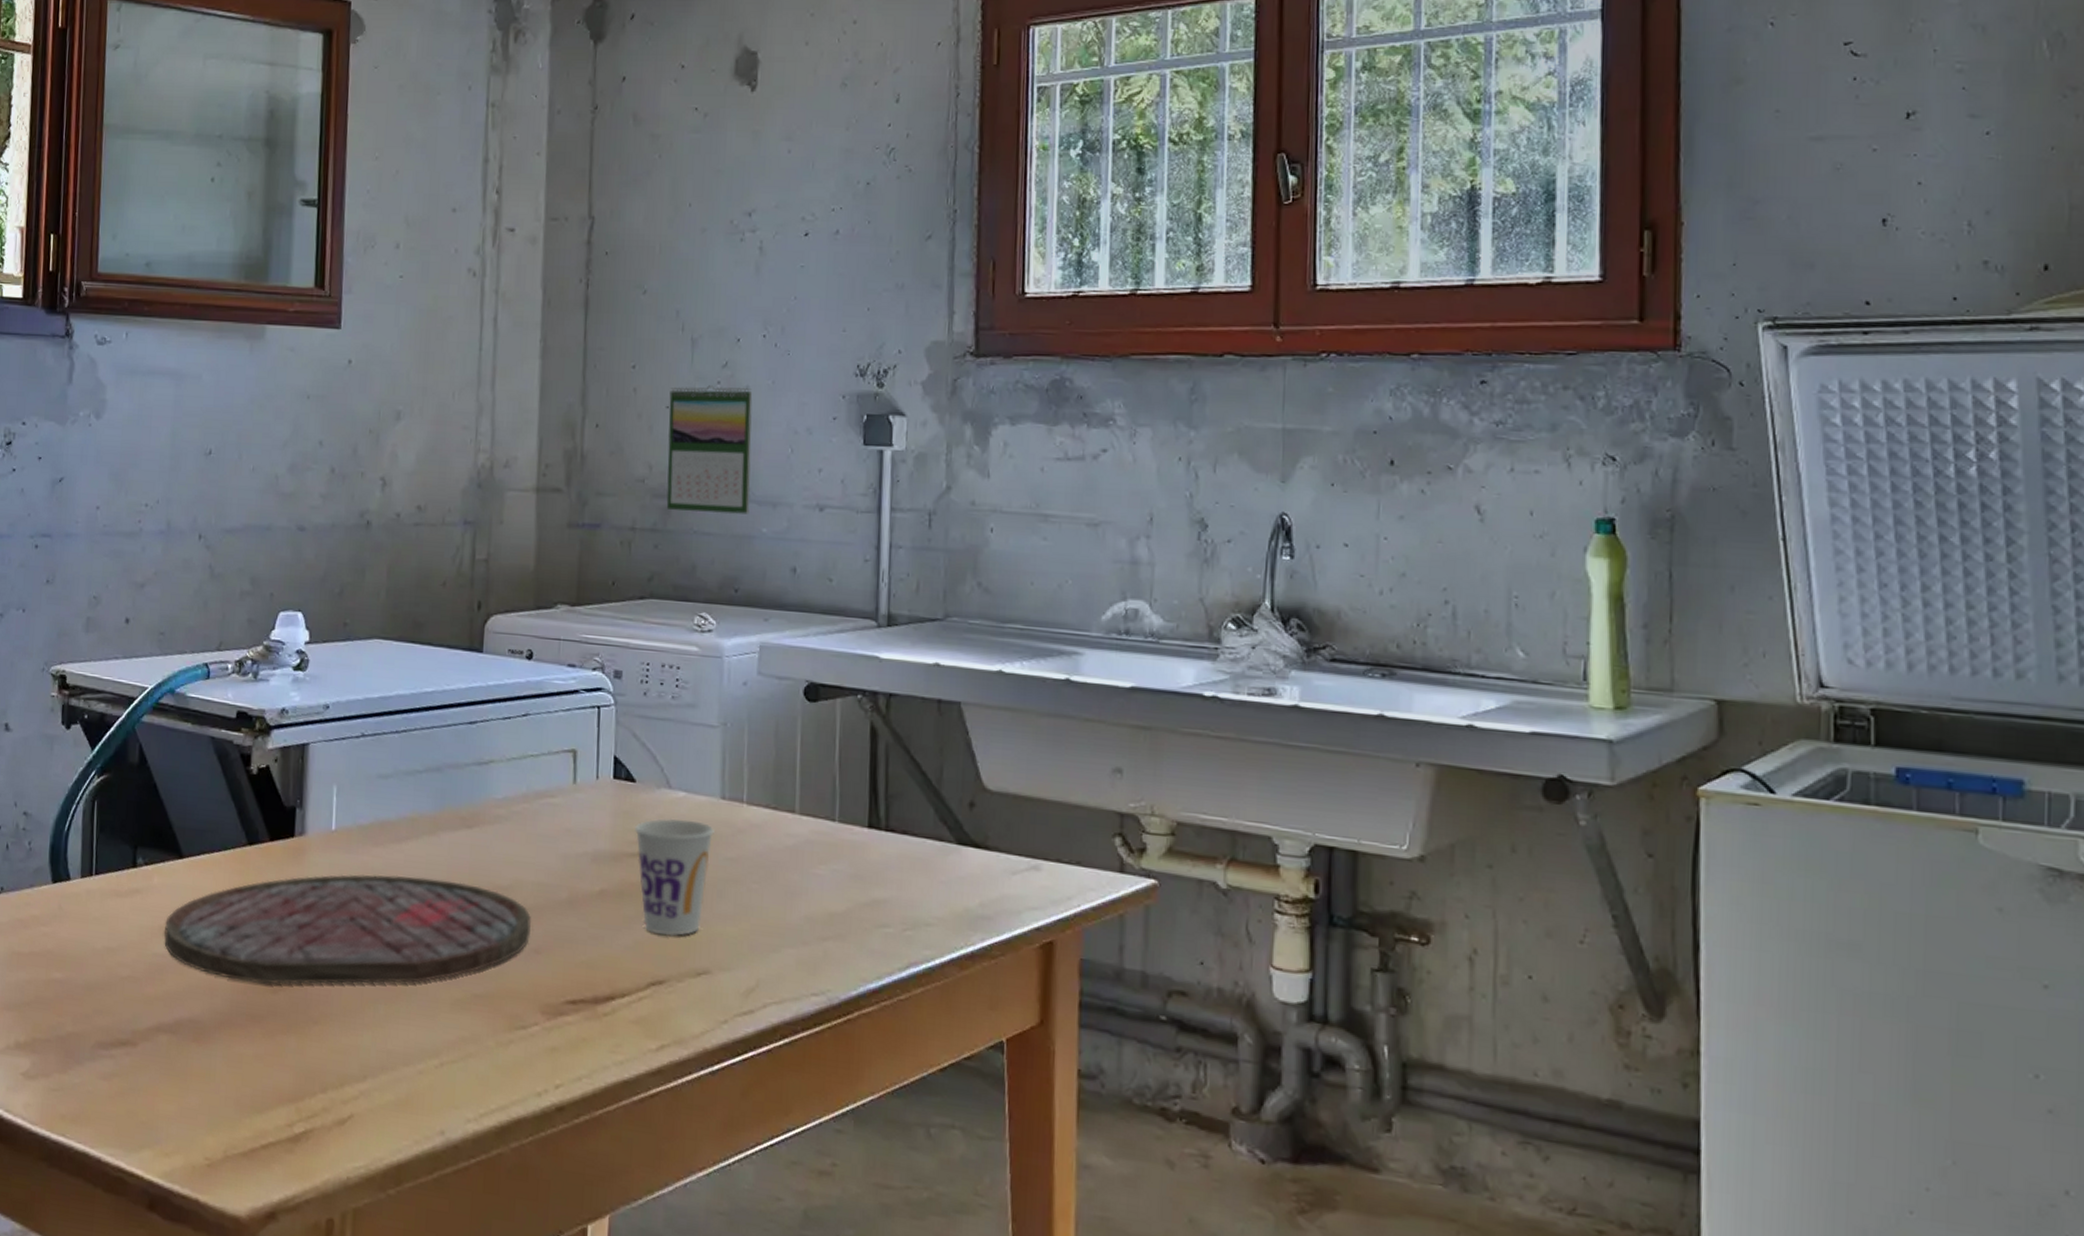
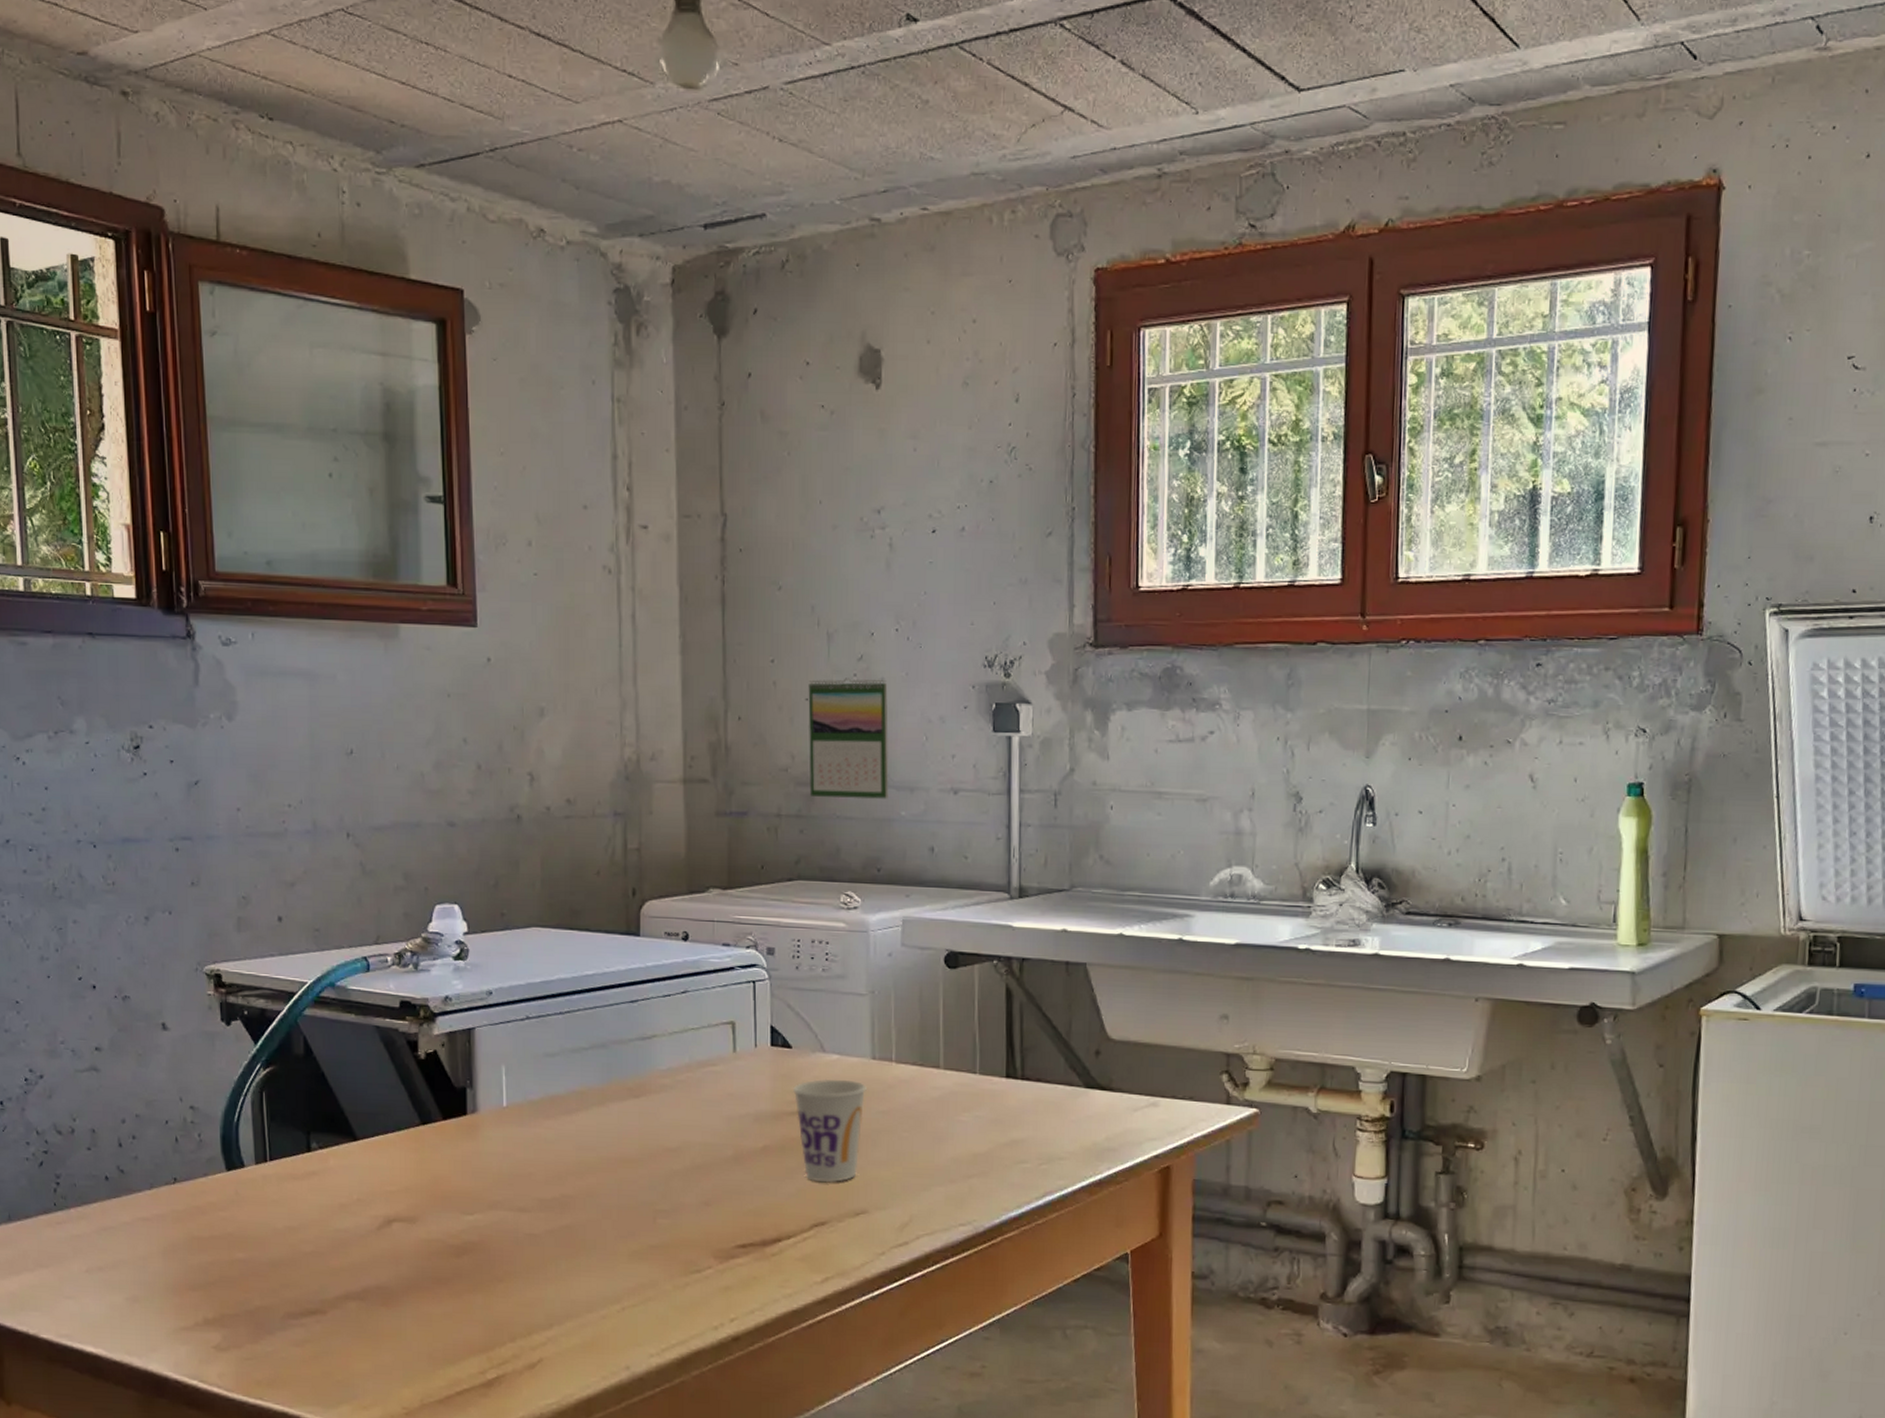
cutting board: present [164,874,531,985] -> none [345,1143,700,1250]

